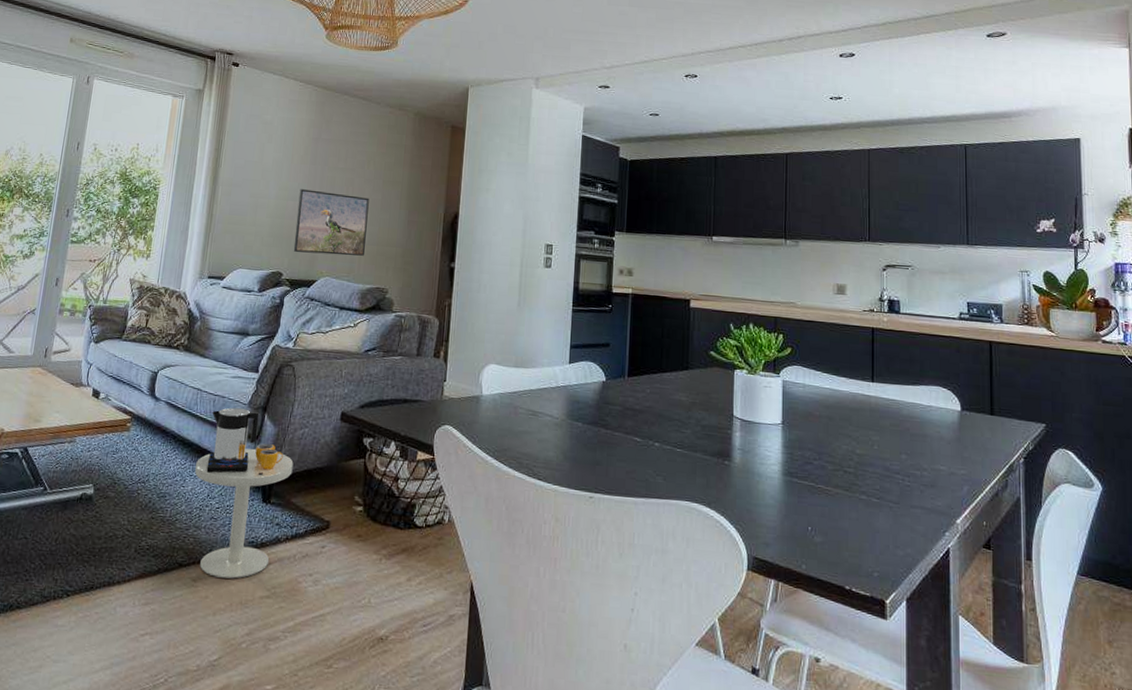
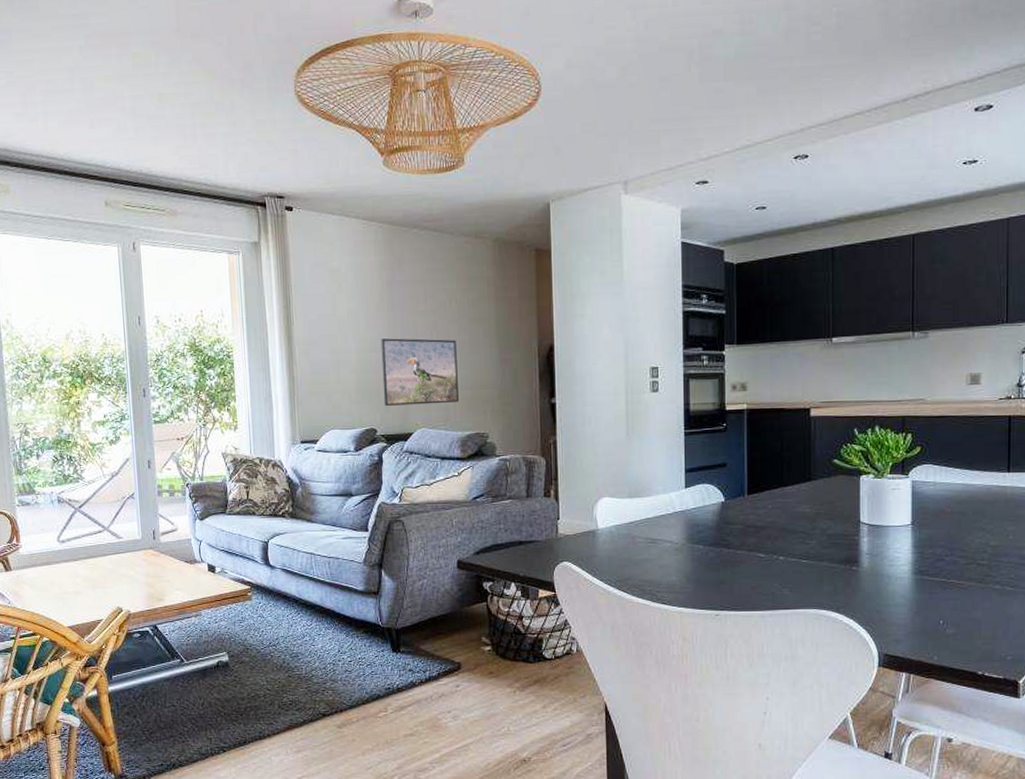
side table: present [195,407,294,579] -> none [322,567,417,722]

